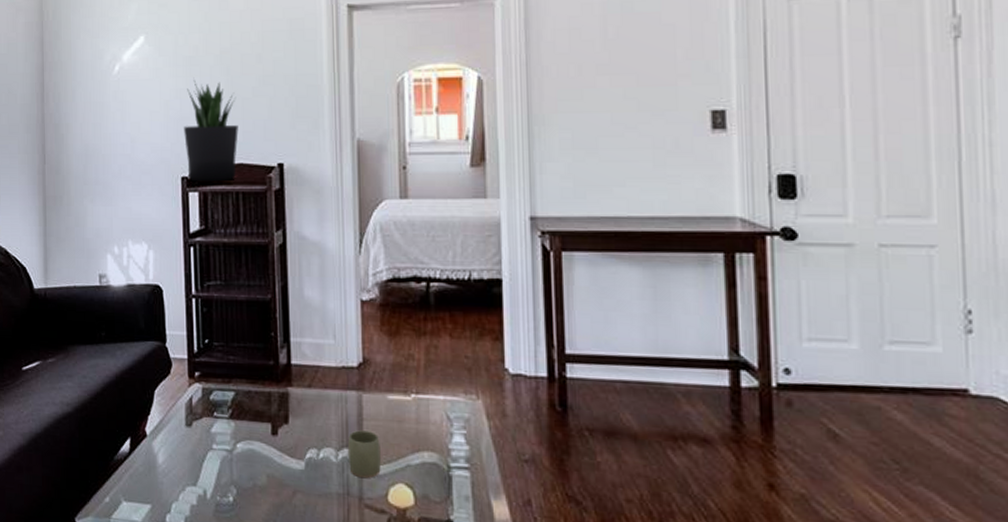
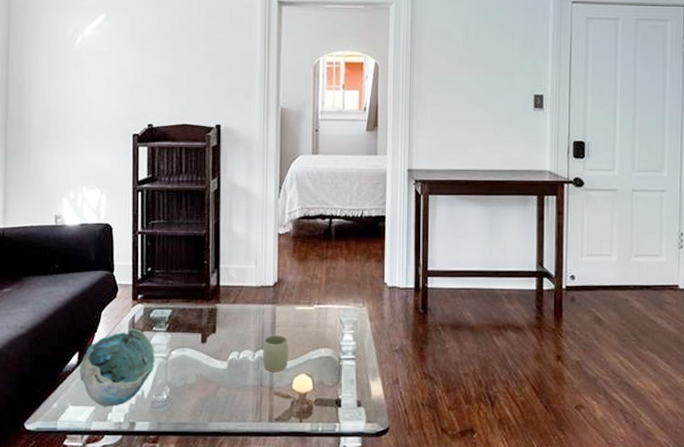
decorative bowl: none [132,412,218,507] -> present [79,328,155,407]
planter: present [184,80,239,182] -> none [137,54,184,139]

